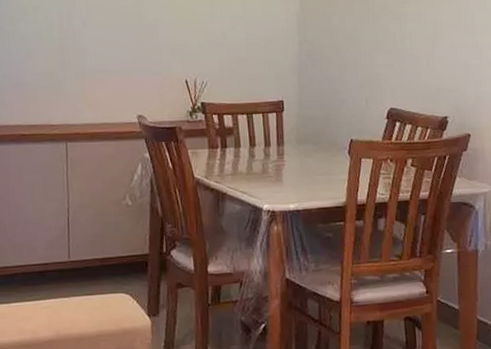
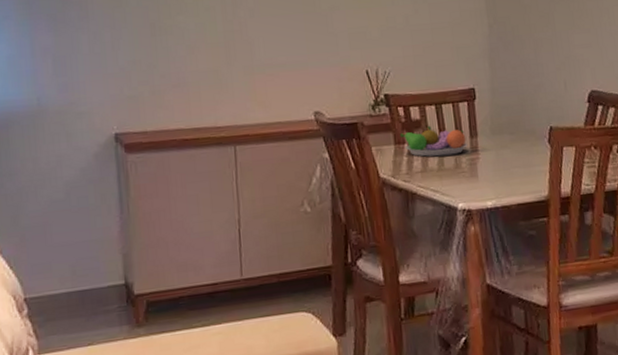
fruit bowl: none [213,132,275,162] -> present [399,125,468,157]

